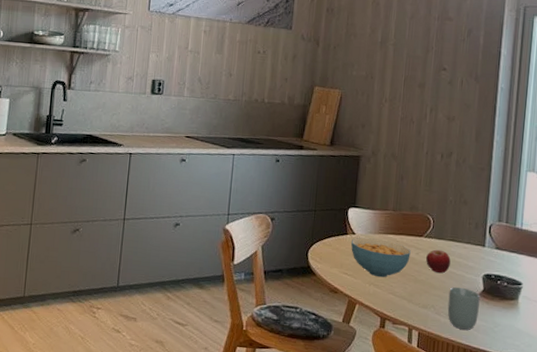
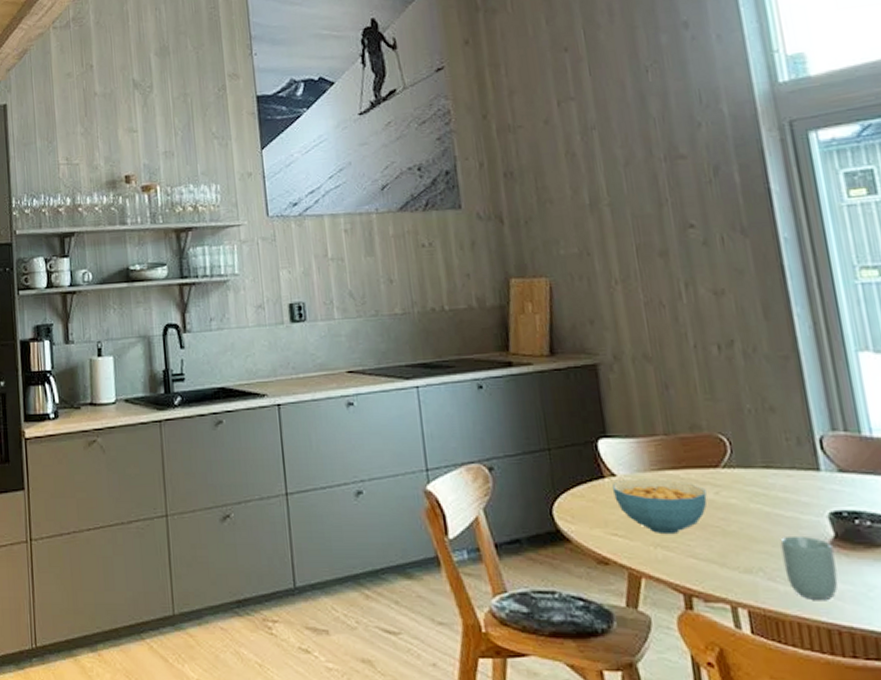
fruit: present [425,249,451,274] -> none [730,483,773,519]

